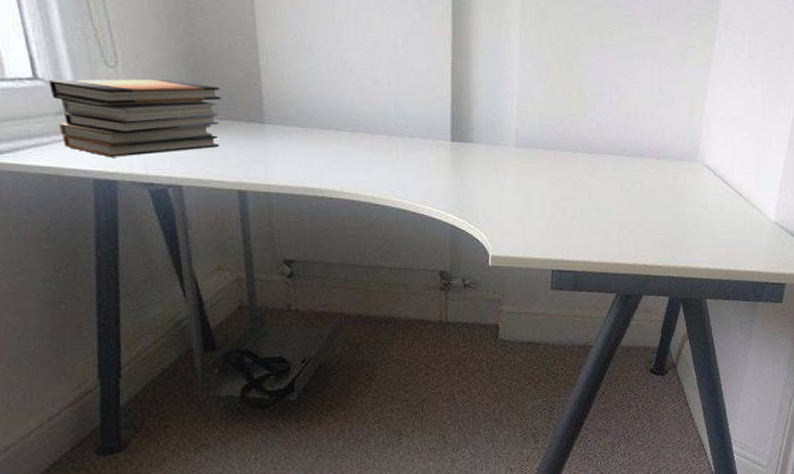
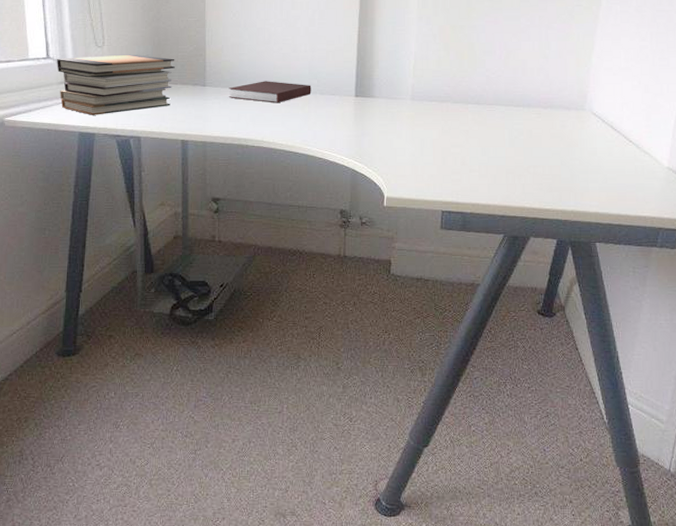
notebook: none [294,119,399,147] -> present [228,81,312,103]

